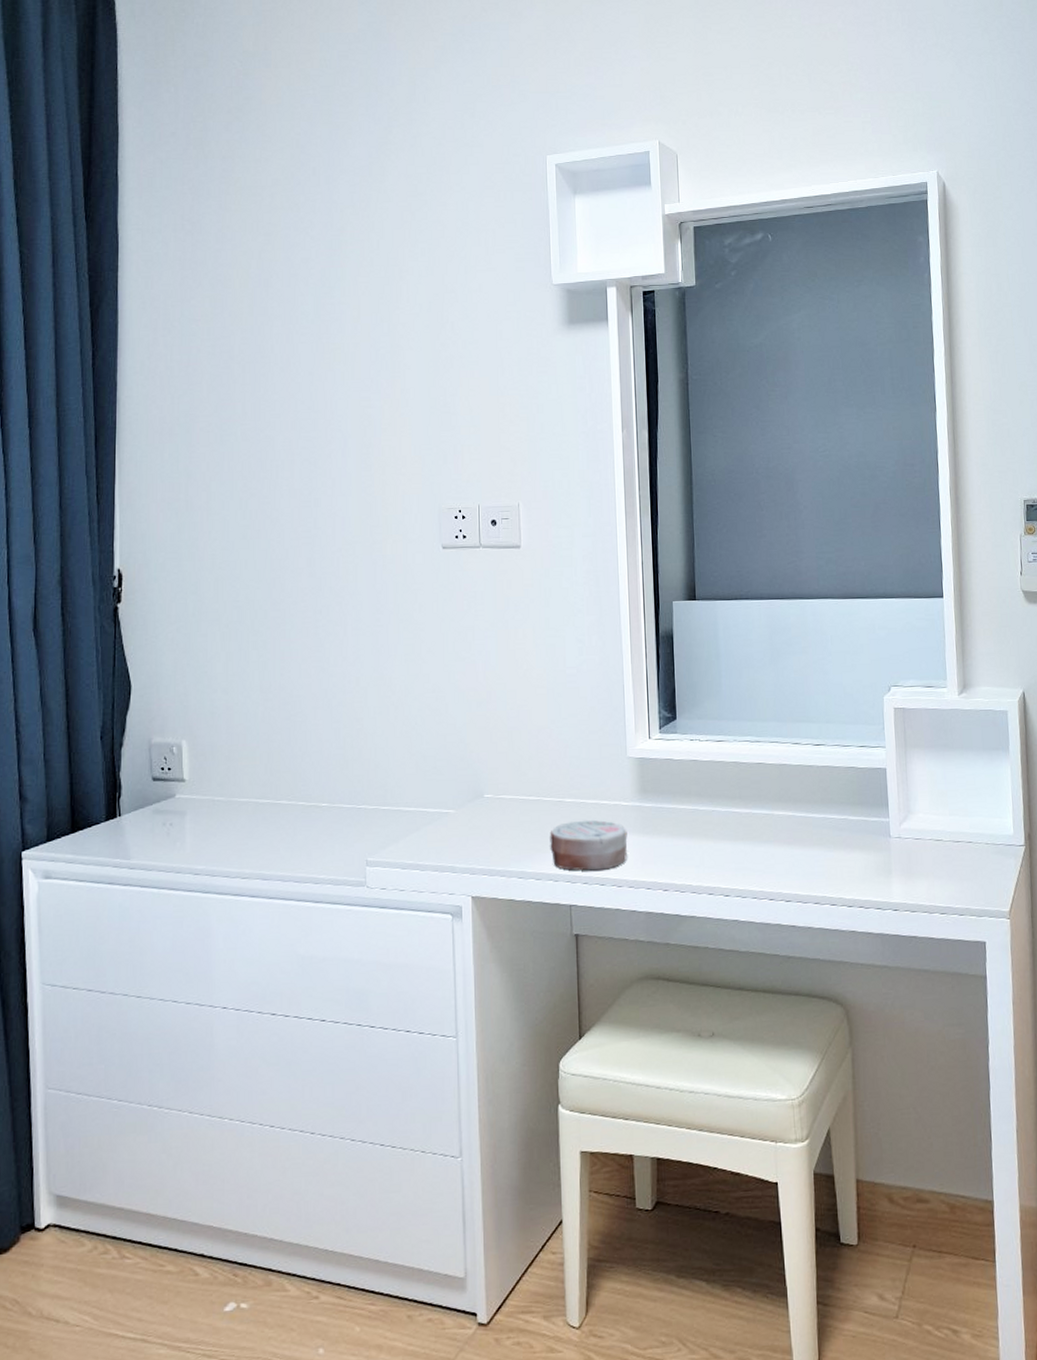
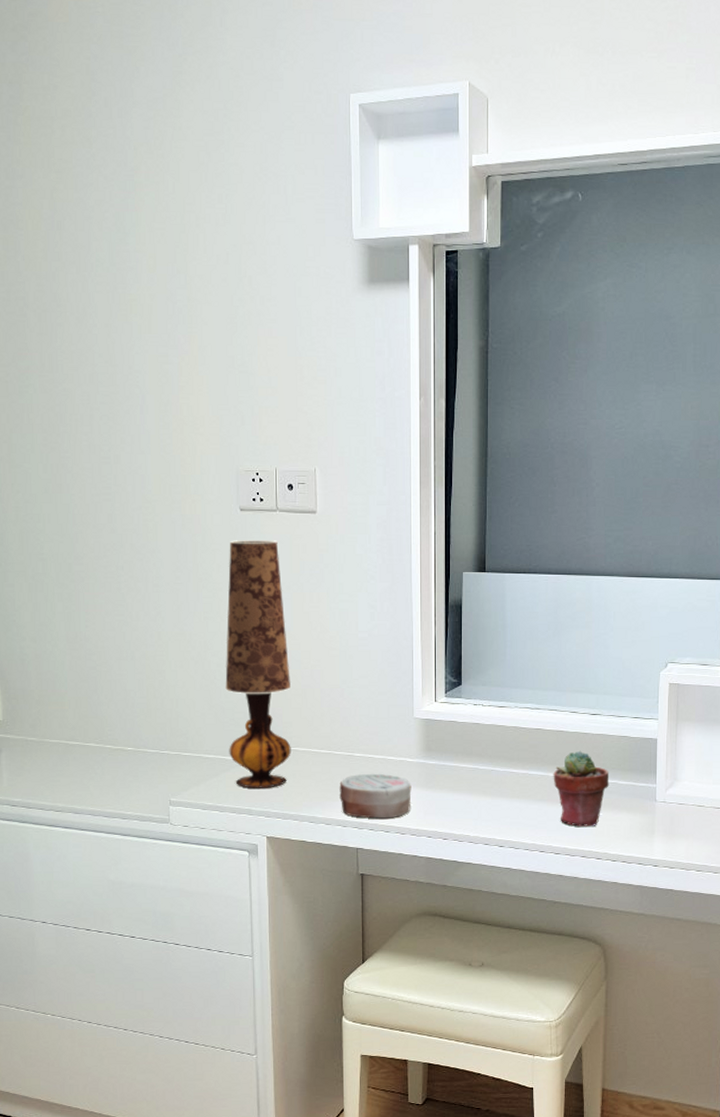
table lamp: none [427,577,498,843] -> present [225,540,291,788]
potted succulent: none [778,784,839,870] -> present [553,750,610,827]

